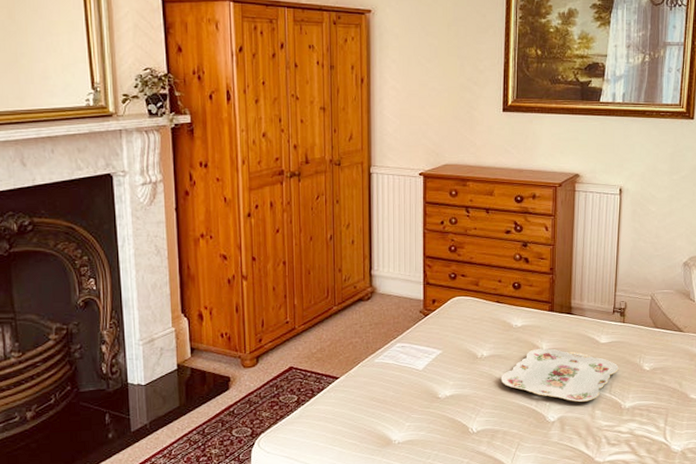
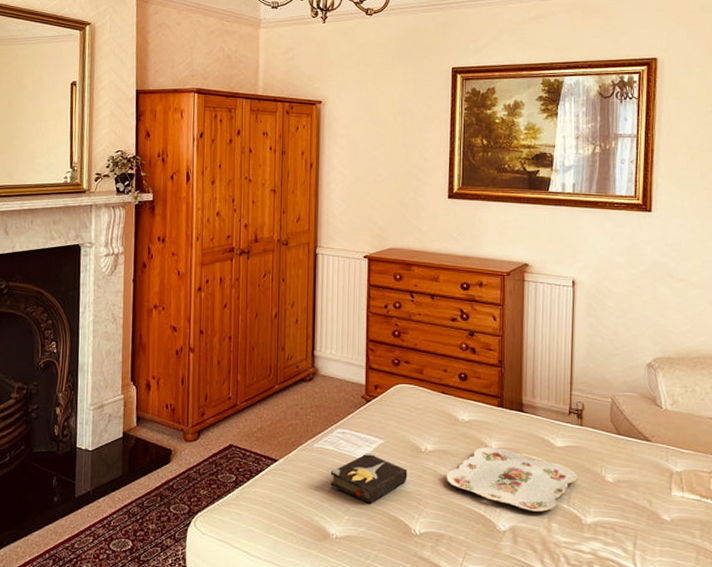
hardback book: none [391,362,465,410] -> present [330,452,408,504]

